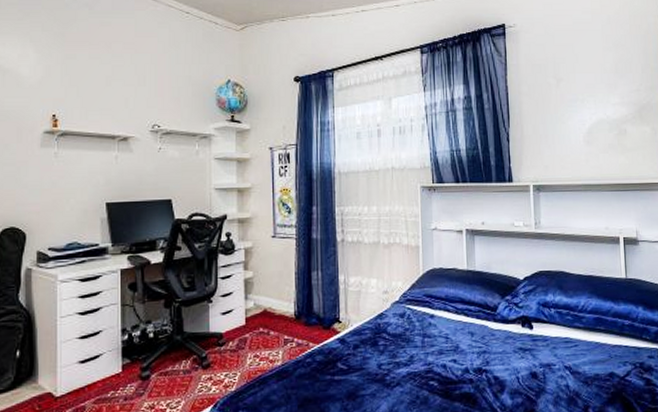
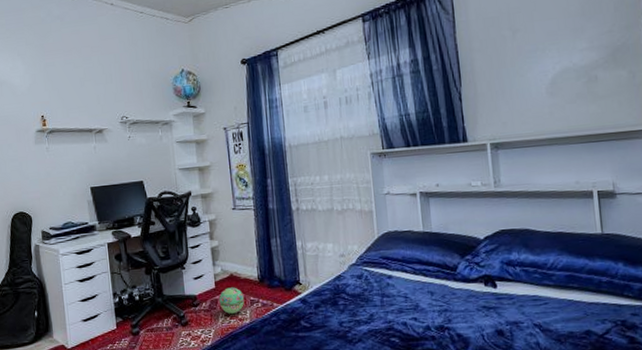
ball: none [248,324,278,355] -> present [219,287,245,314]

